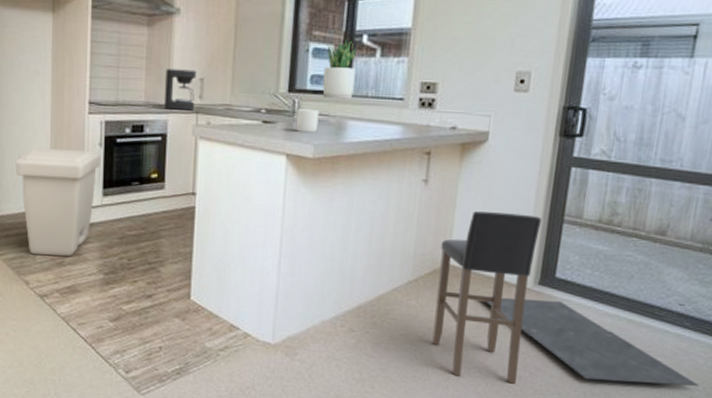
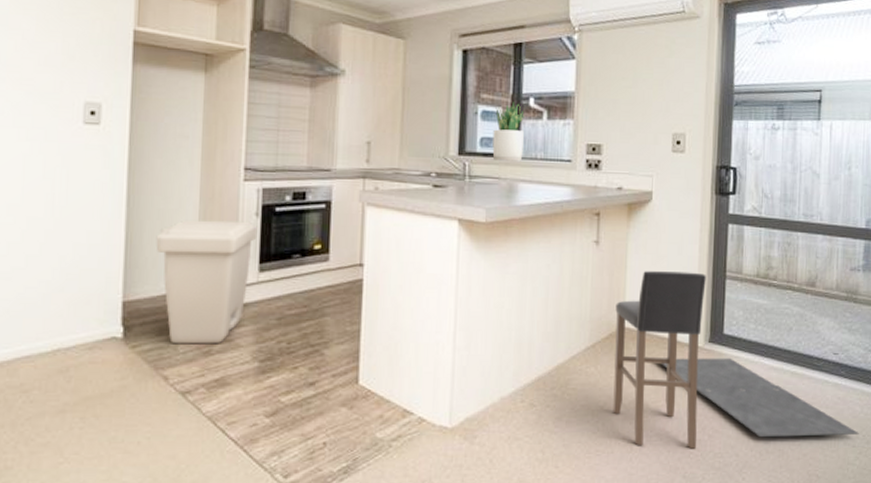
coffee maker: present [165,69,197,111] -> none [329,132,363,176]
mug: present [295,108,319,132] -> none [467,171,490,196]

